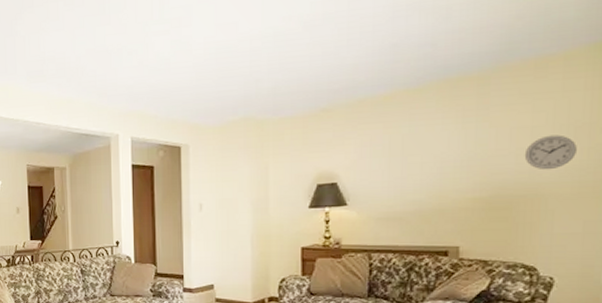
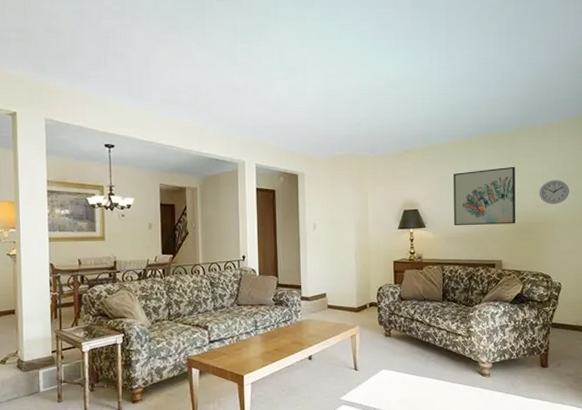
wall art: none [389,119,487,203] -> present [454,166,516,226]

